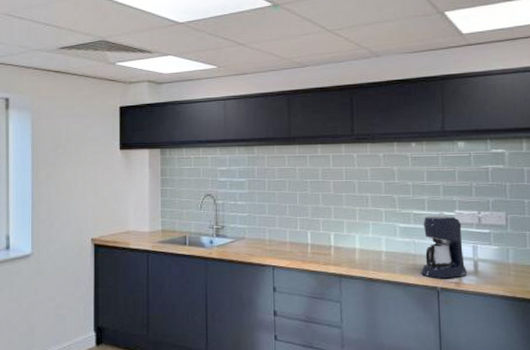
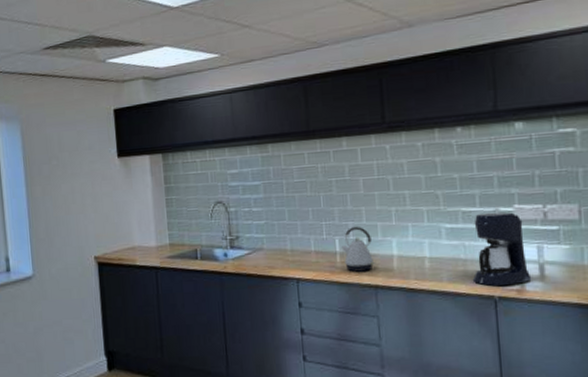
kettle: none [313,223,340,262] -> present [342,227,375,272]

